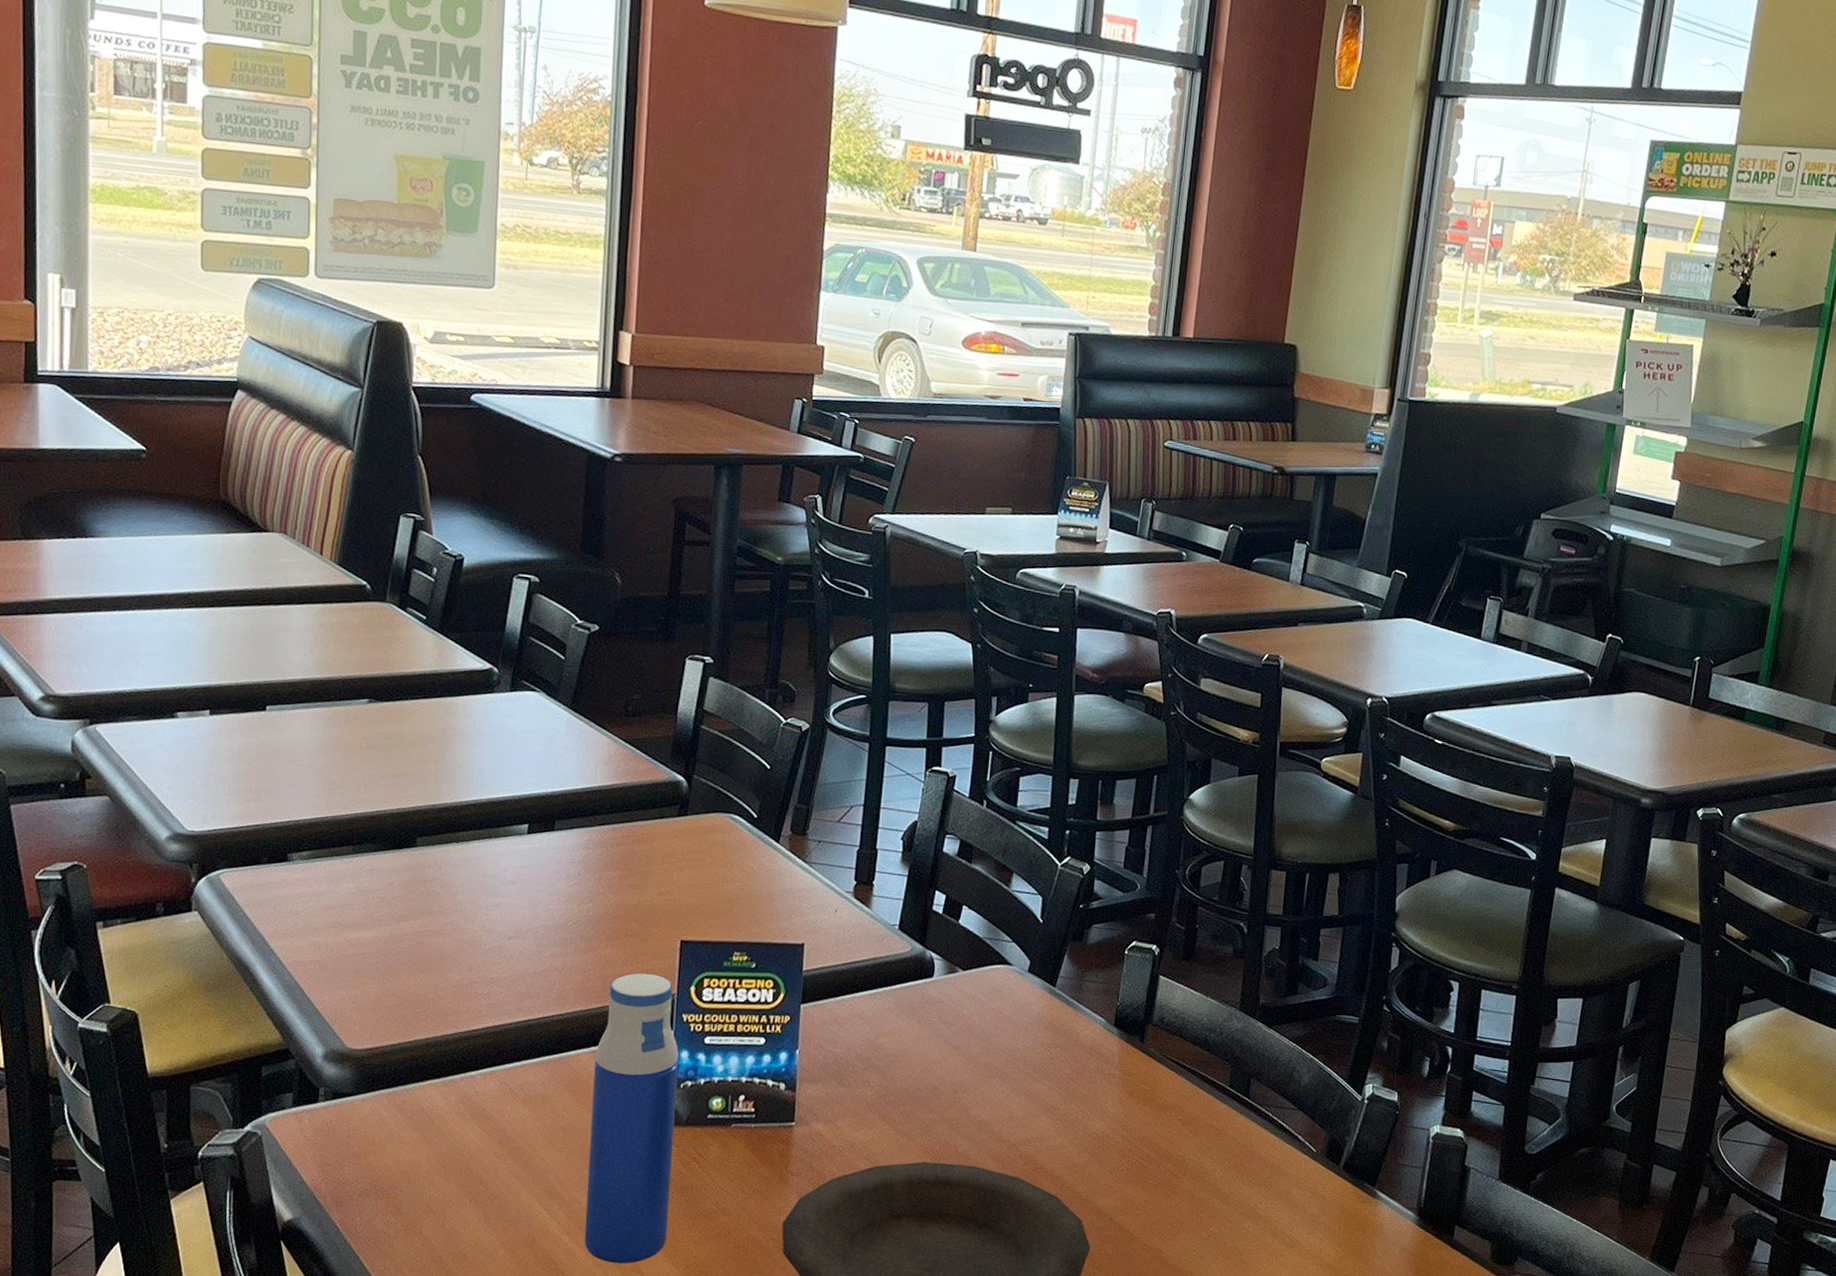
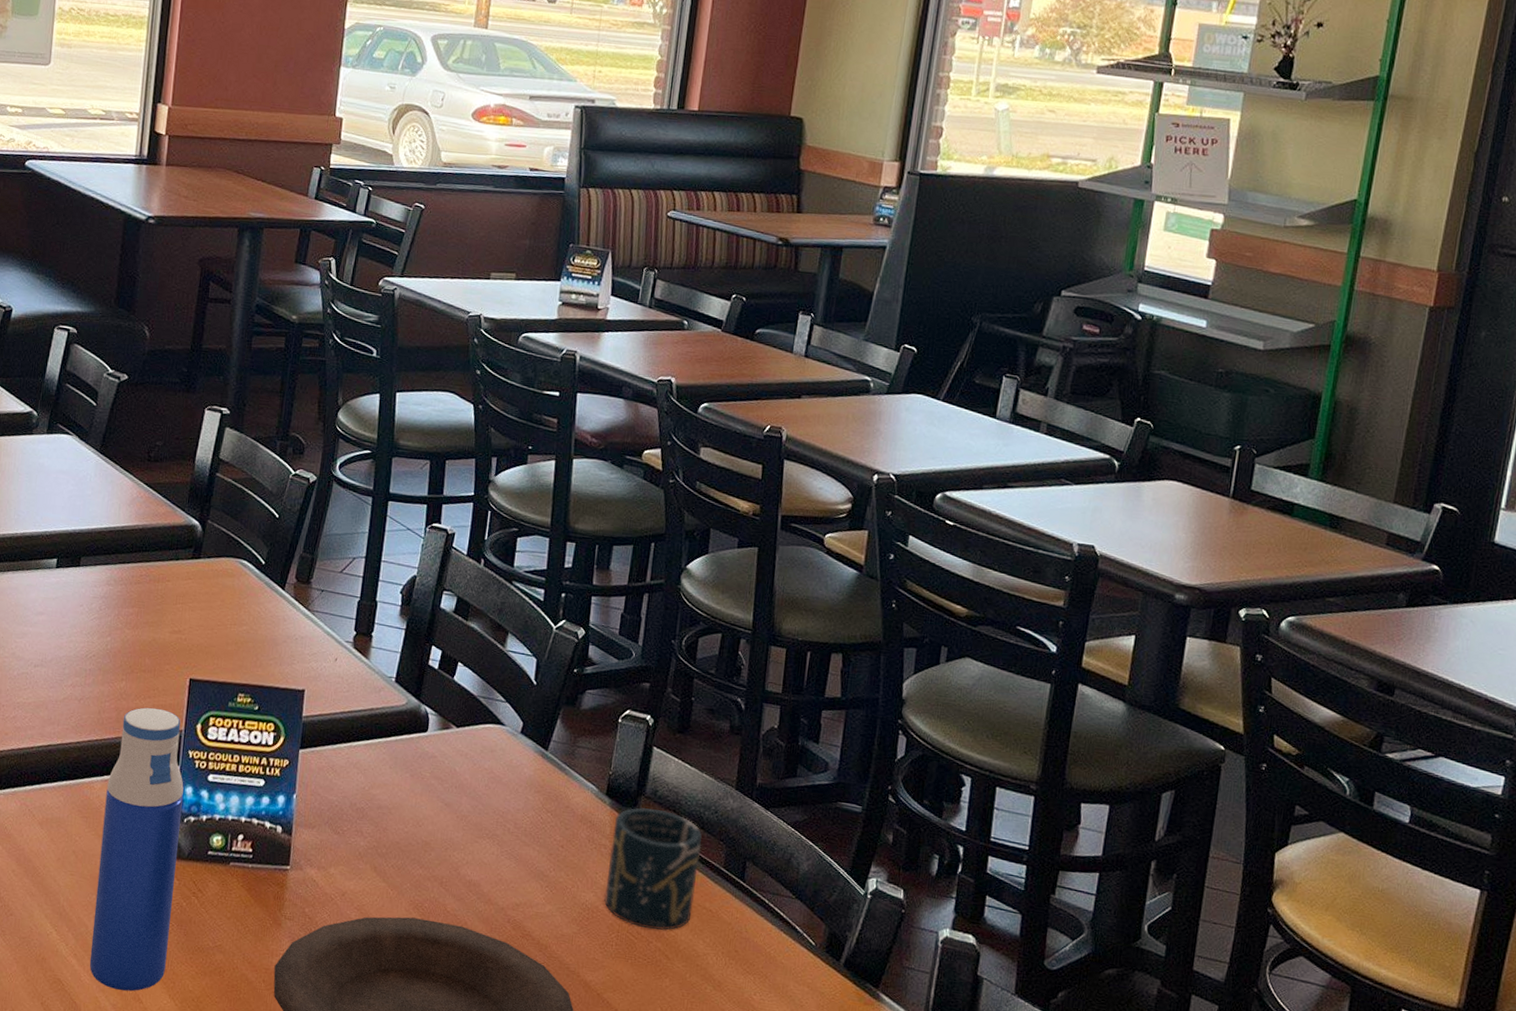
cup: none [1114,1035,1208,1152] -> present [604,808,702,930]

